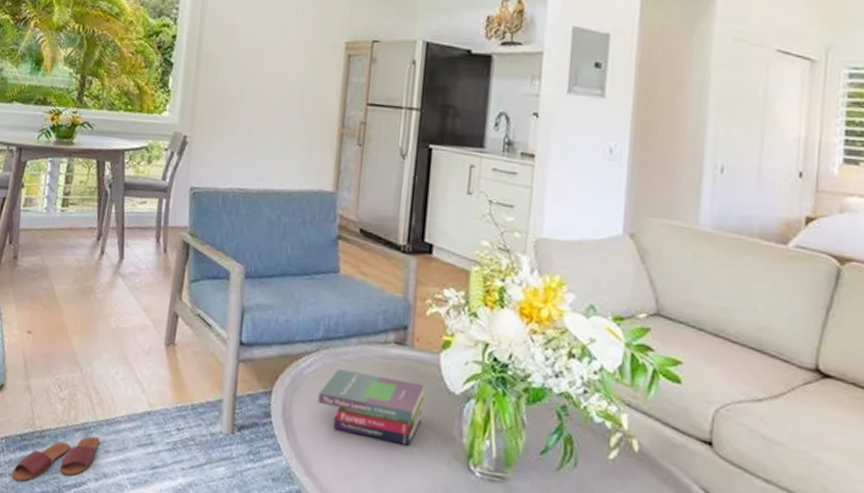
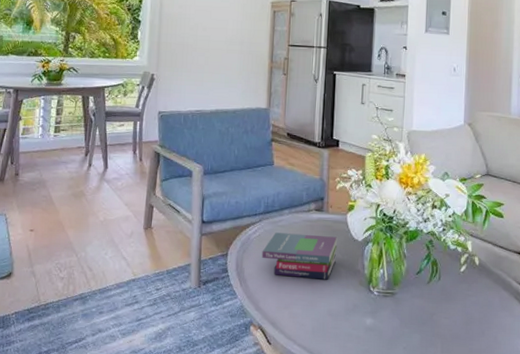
slippers: present [12,436,100,482] -> none [22,302,95,345]

